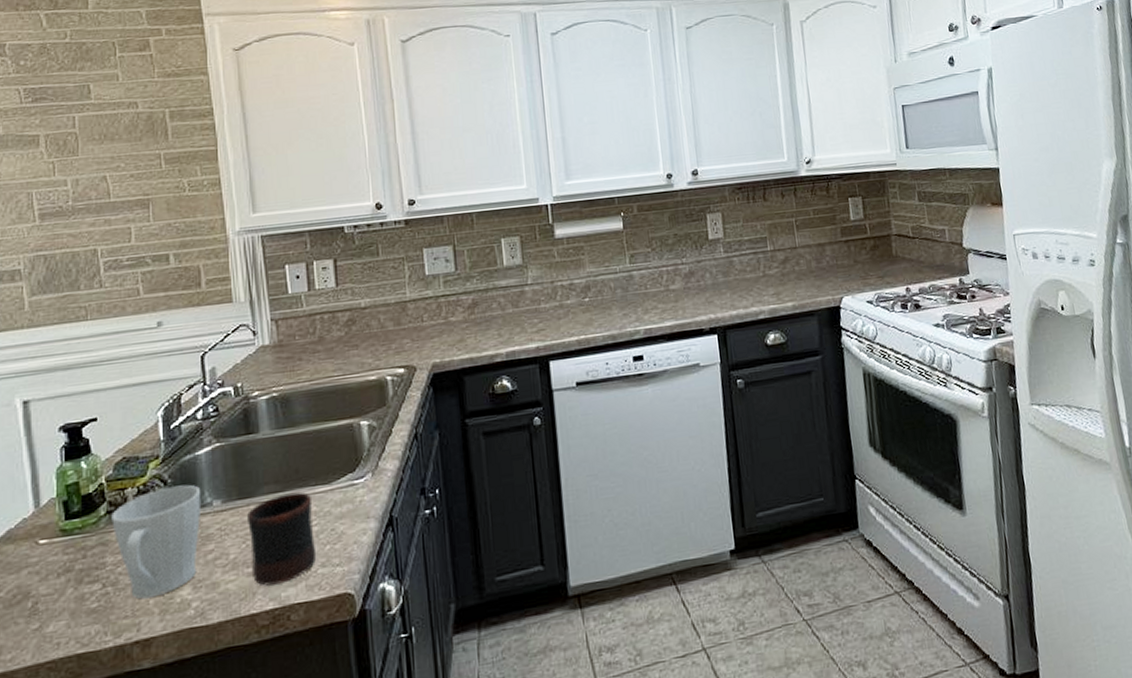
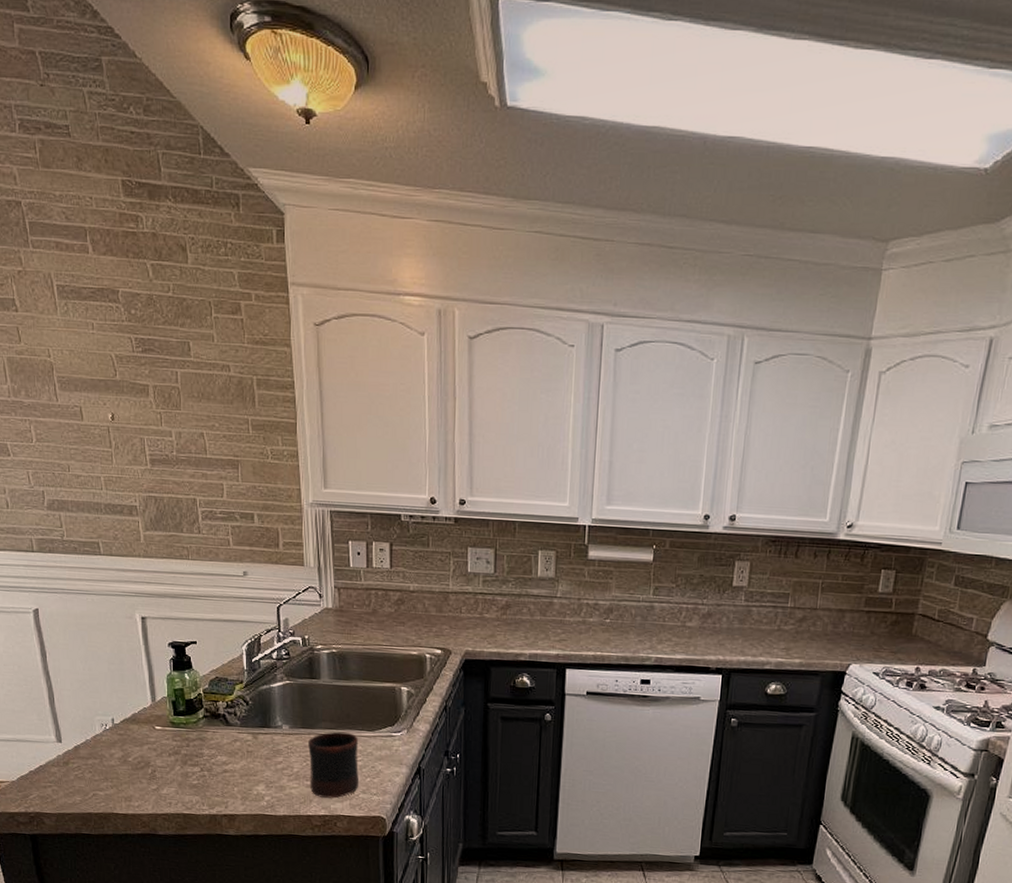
mug: present [111,485,202,600] -> none [207,707,274,787]

